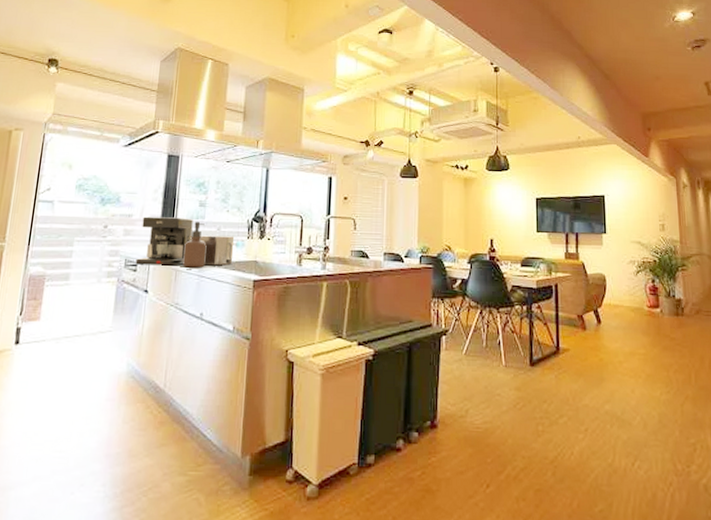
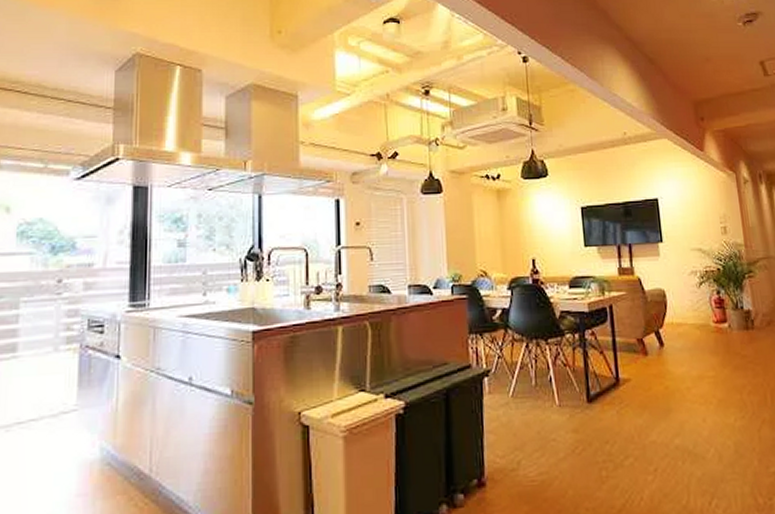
coffee maker: present [135,216,193,266] -> none [101,262,172,326]
soap dispenser: present [183,221,207,269] -> none [162,265,191,325]
toaster: present [186,235,235,267] -> none [164,280,225,319]

